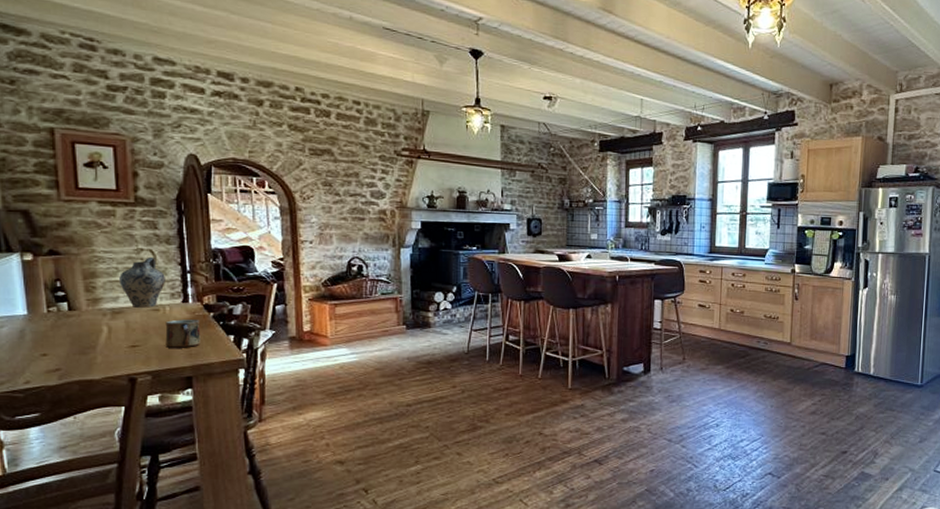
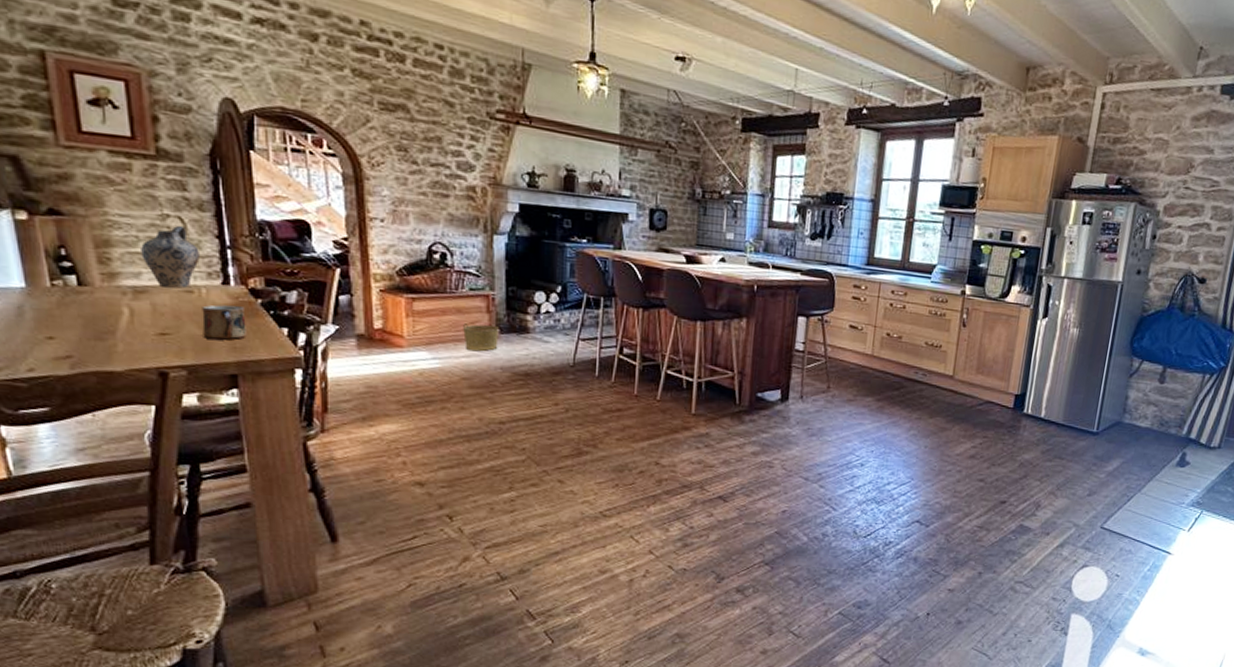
basket: none [376,322,406,346] -> present [463,323,499,352]

